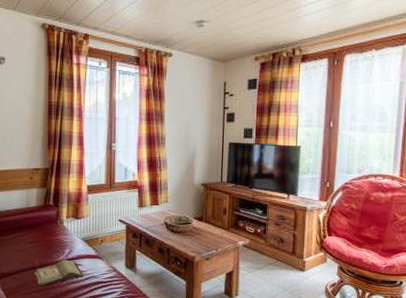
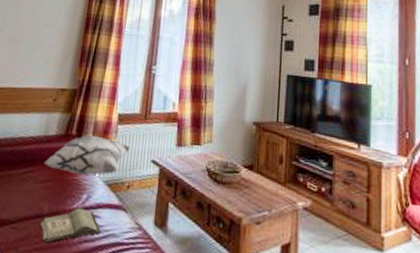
decorative pillow: none [29,204,102,236] -> present [43,135,132,176]

